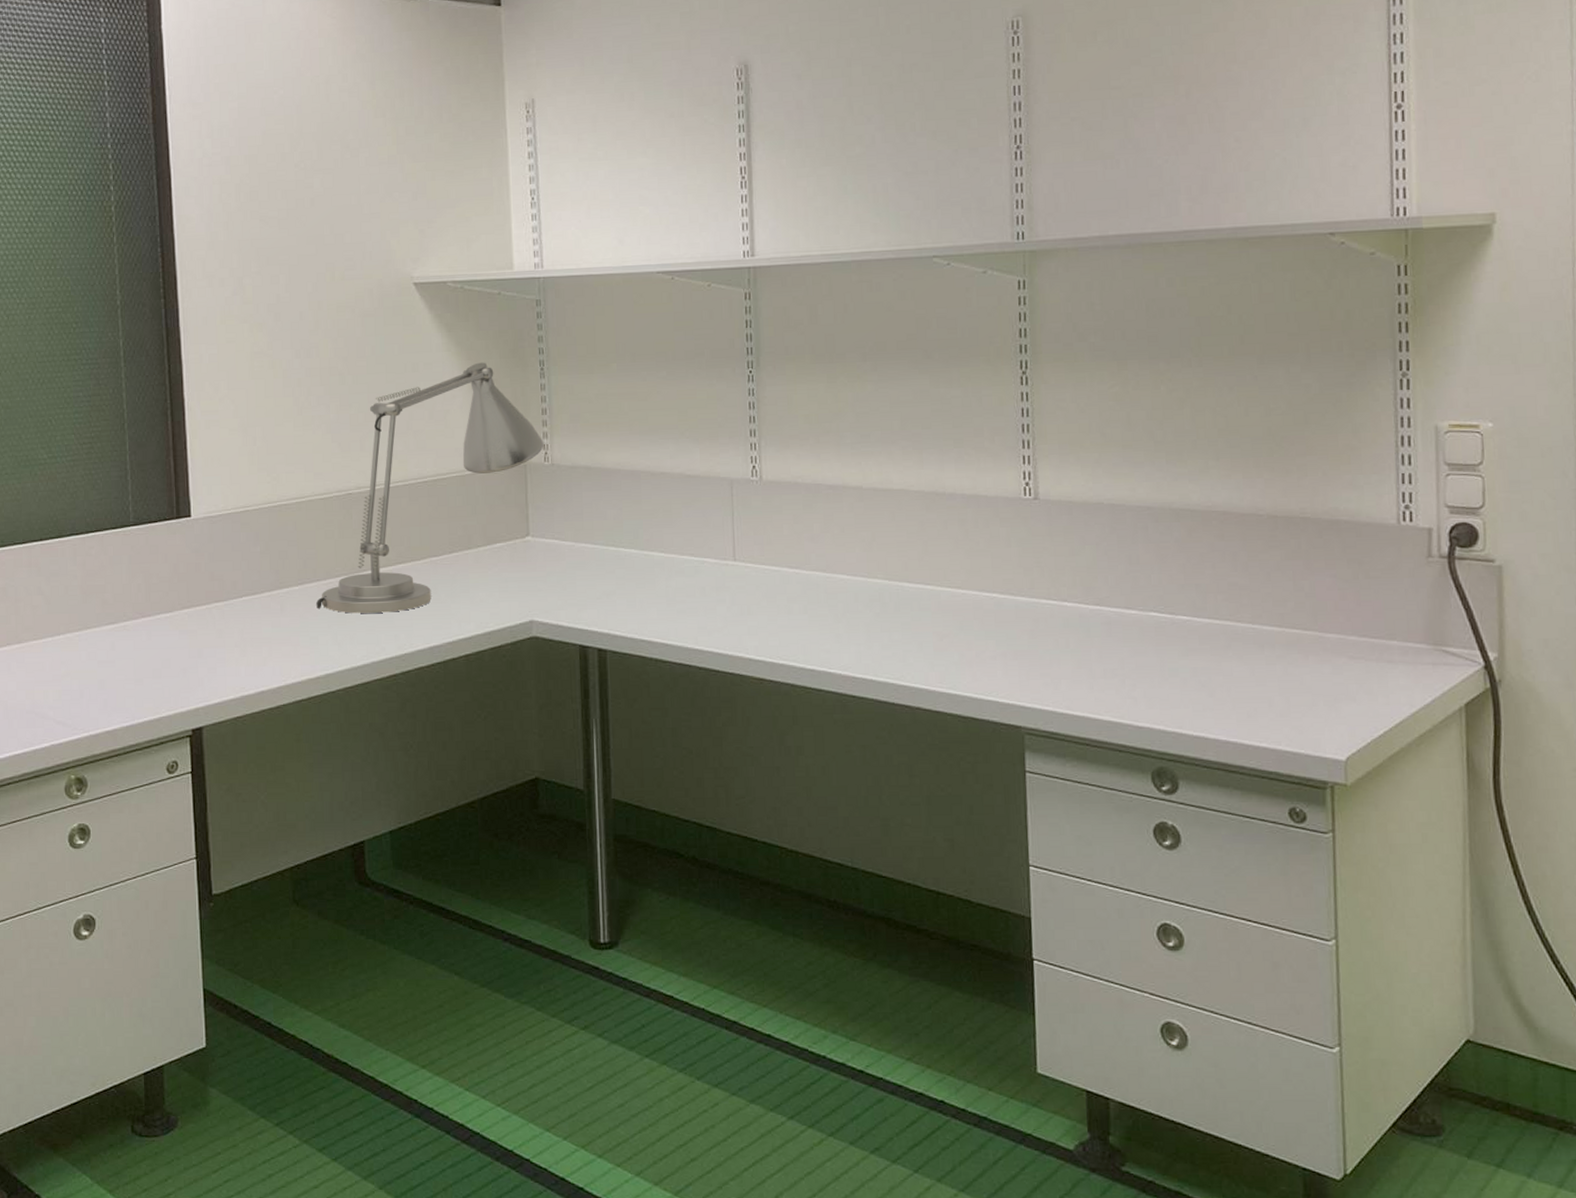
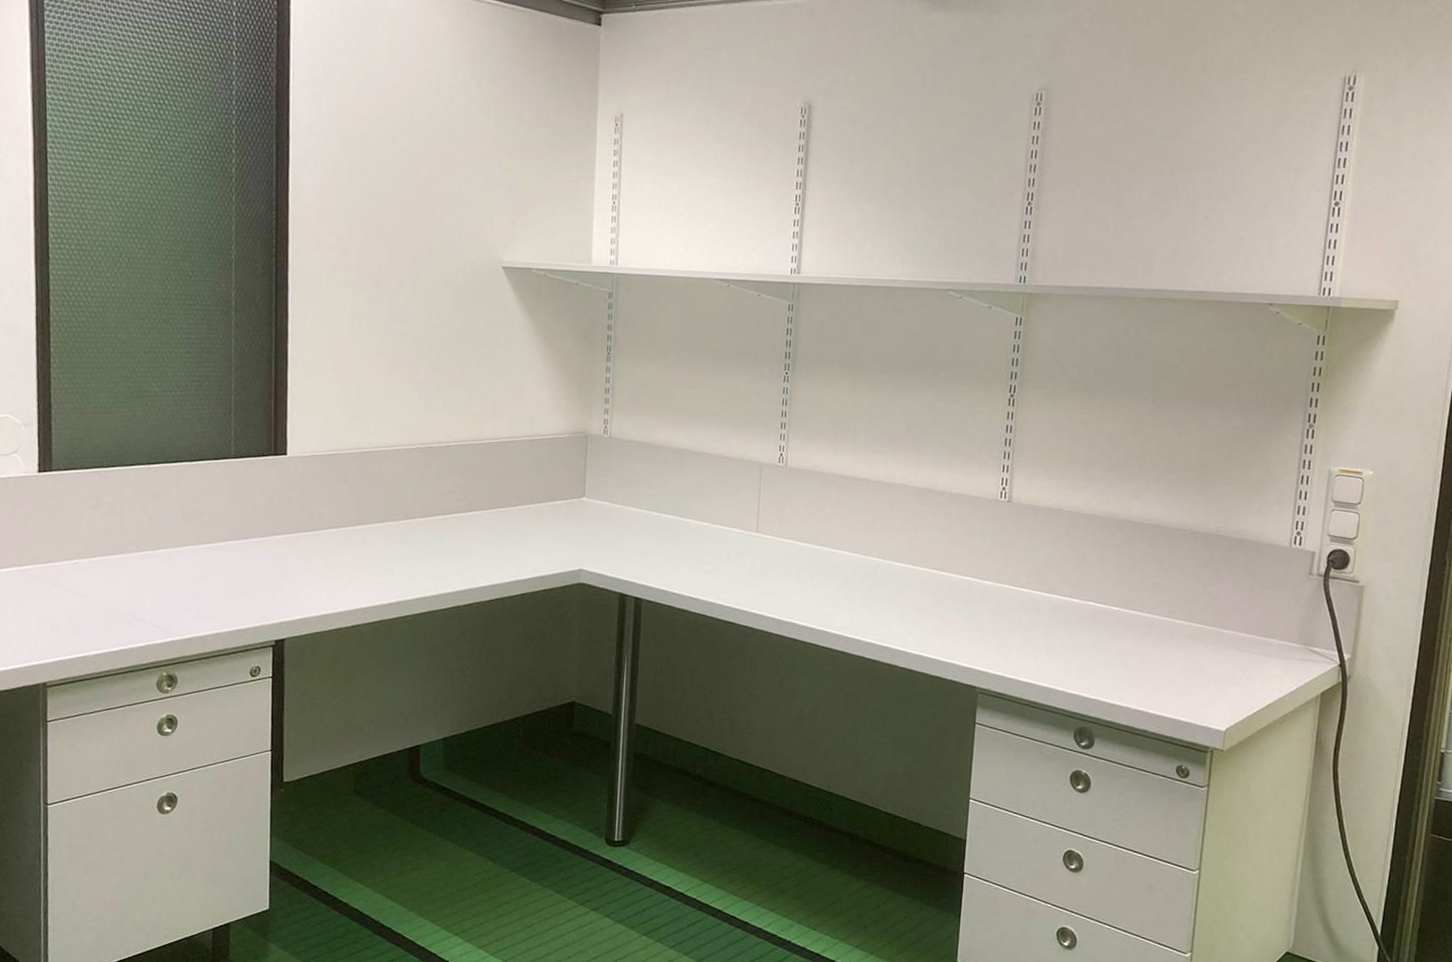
desk lamp: present [316,362,544,613] -> none [394,342,605,553]

